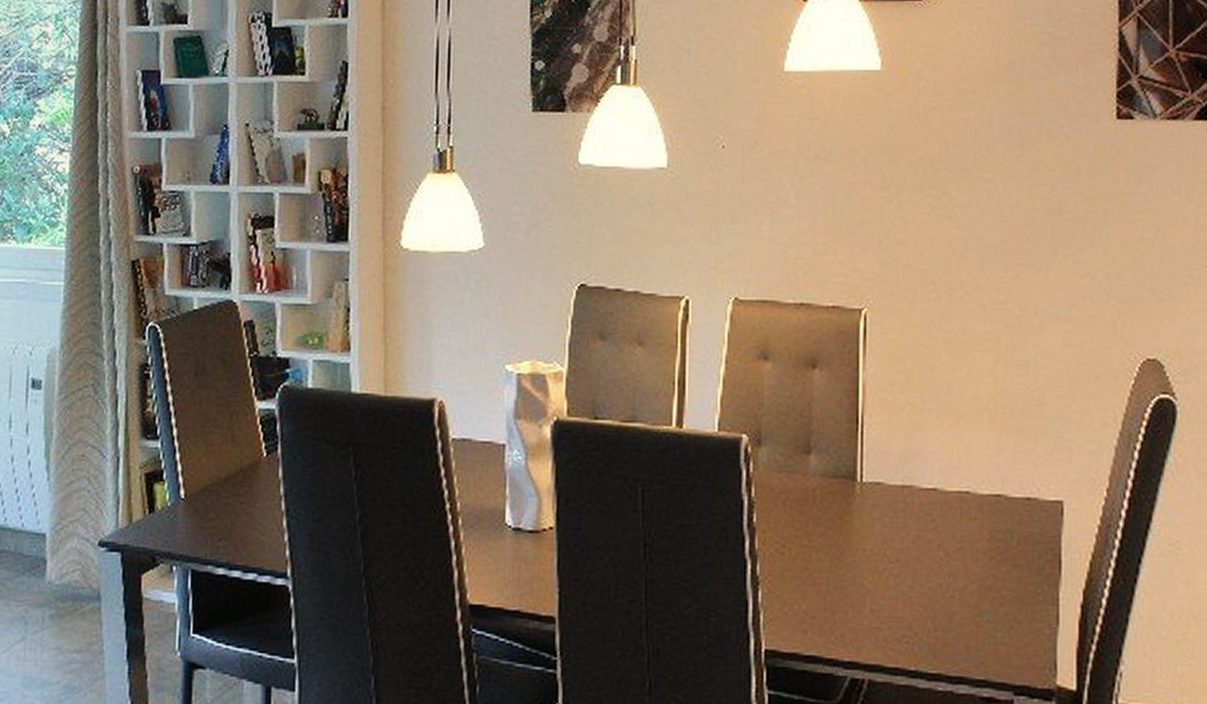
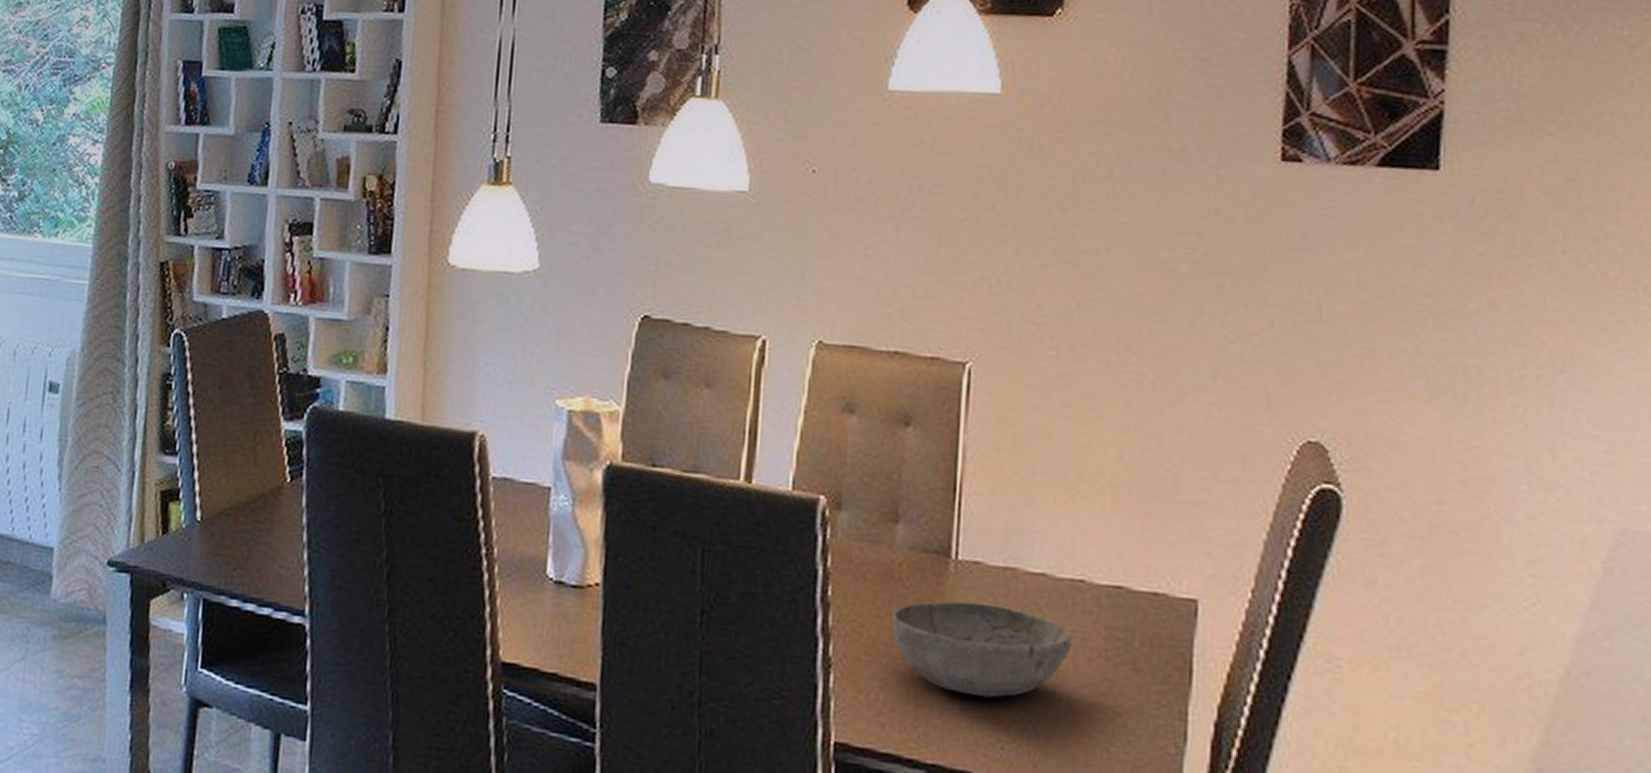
bowl: none [808,518,961,600] -> present [891,601,1072,698]

